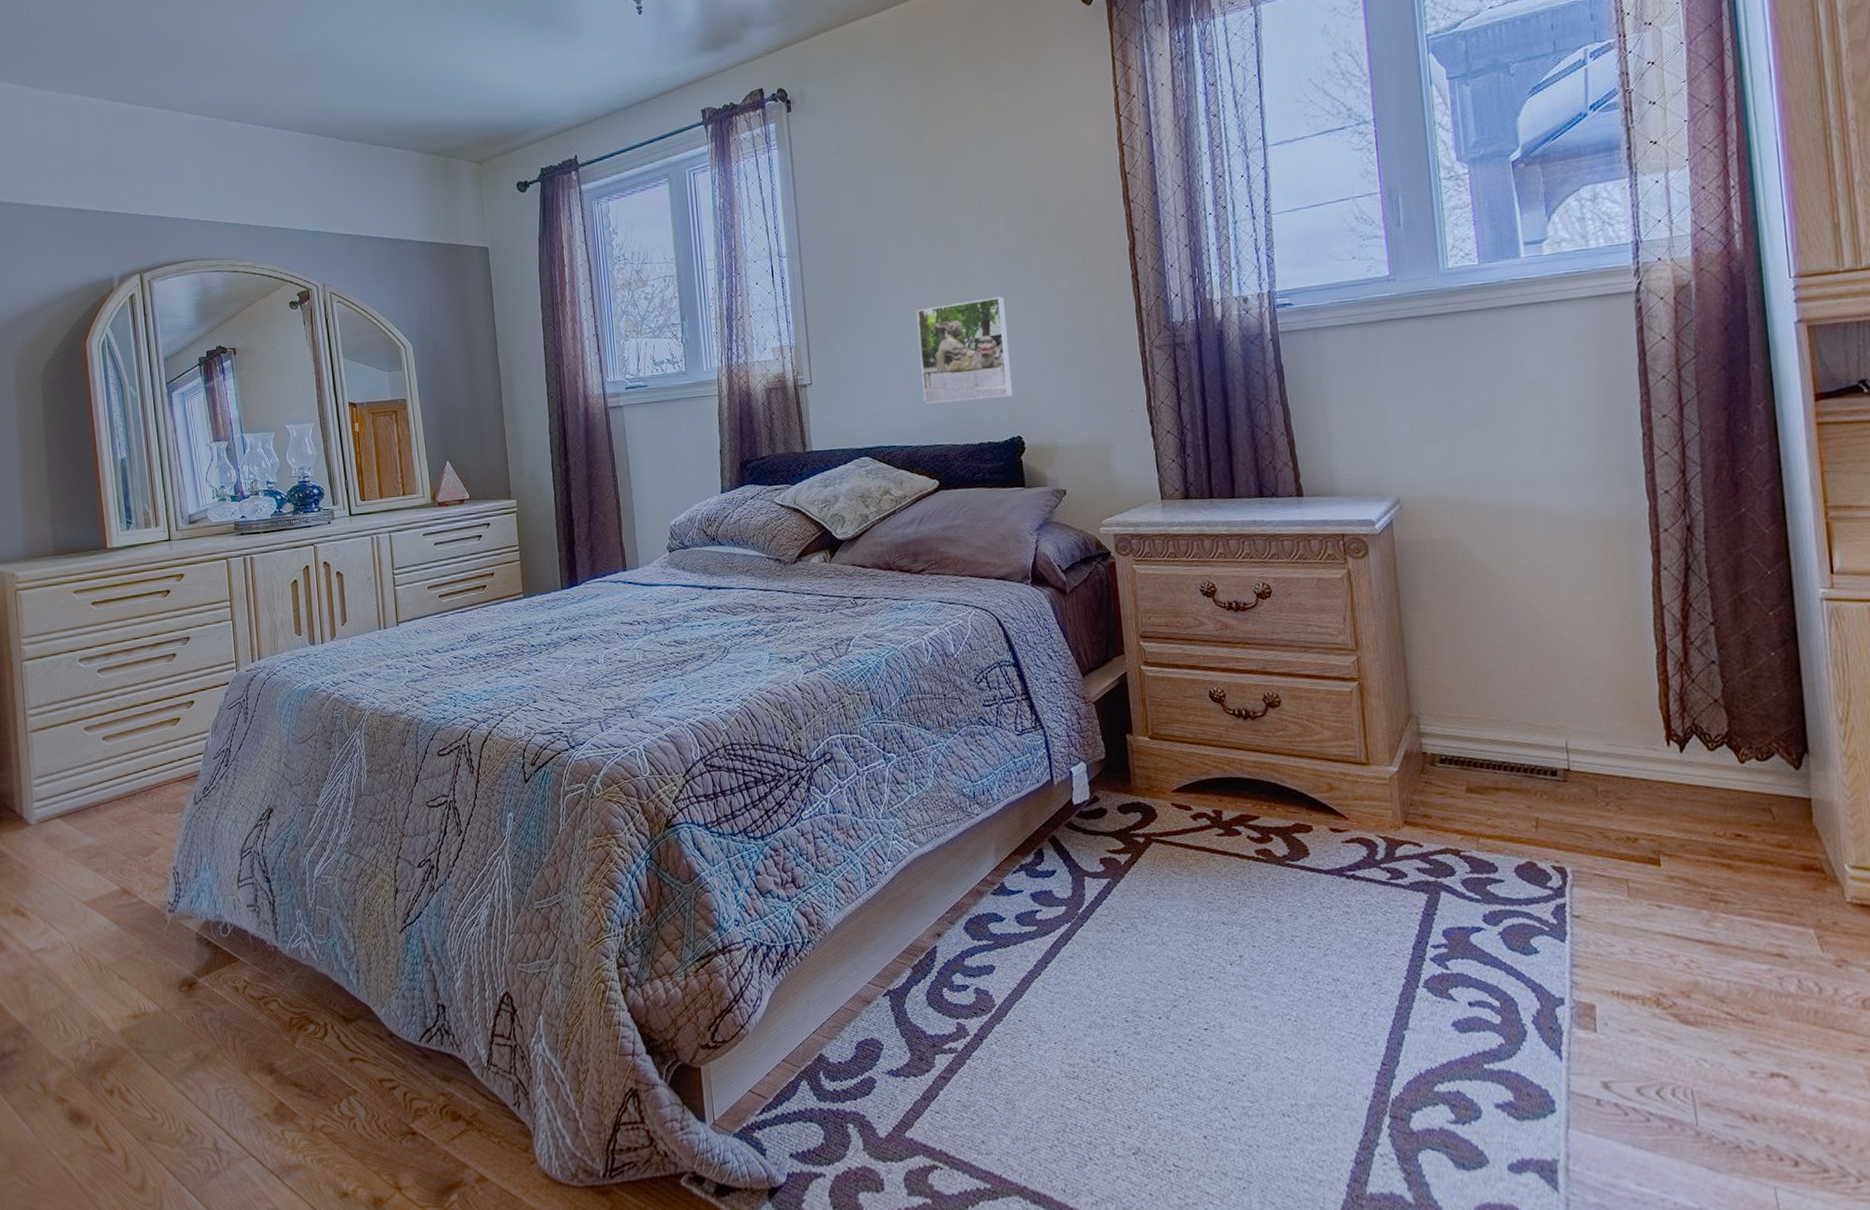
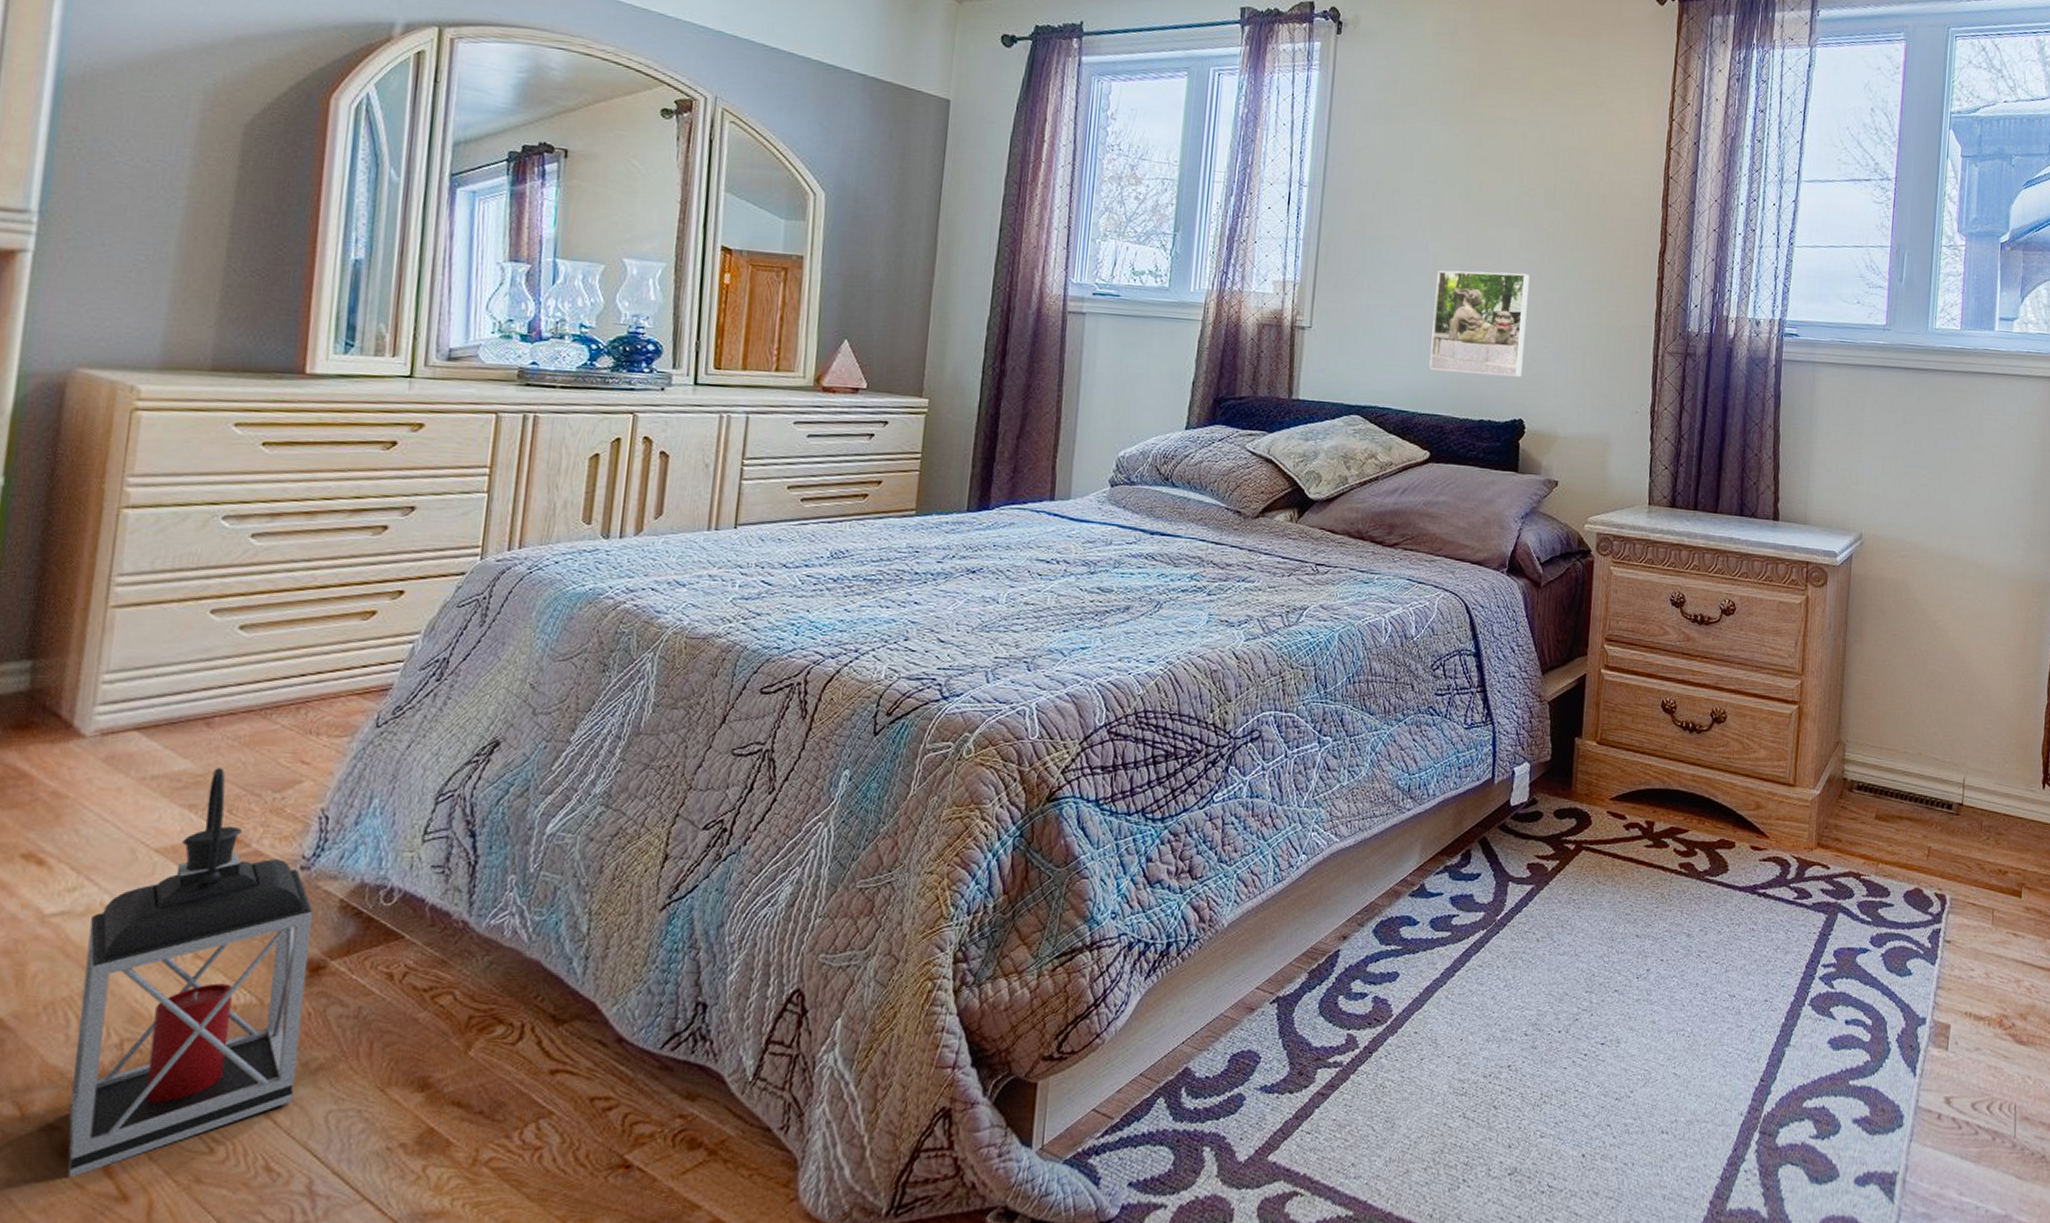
lantern: none [57,841,194,1135] -> present [67,768,313,1178]

